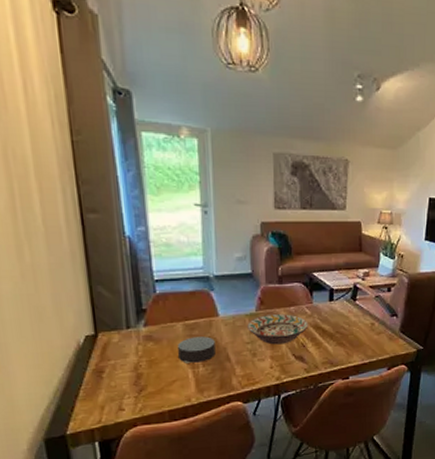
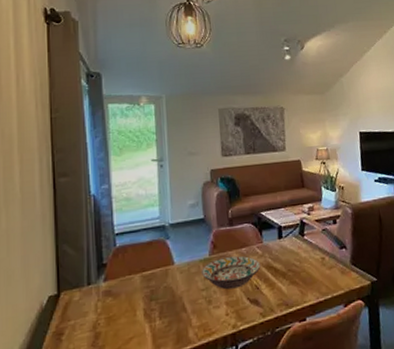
candle: present [178,336,216,363] -> none [135,286,172,318]

